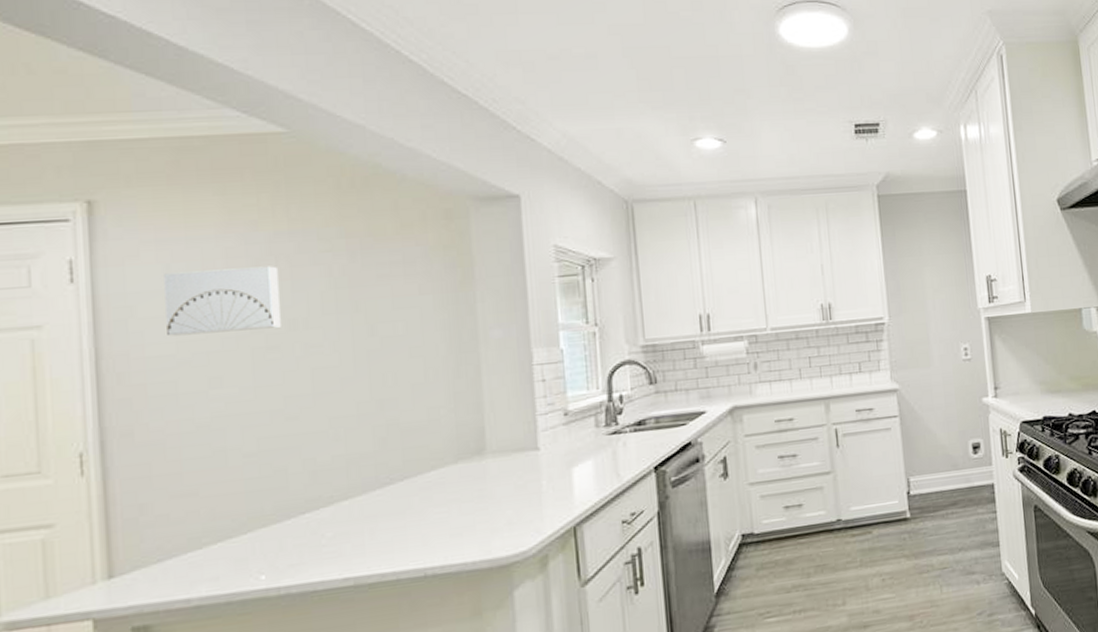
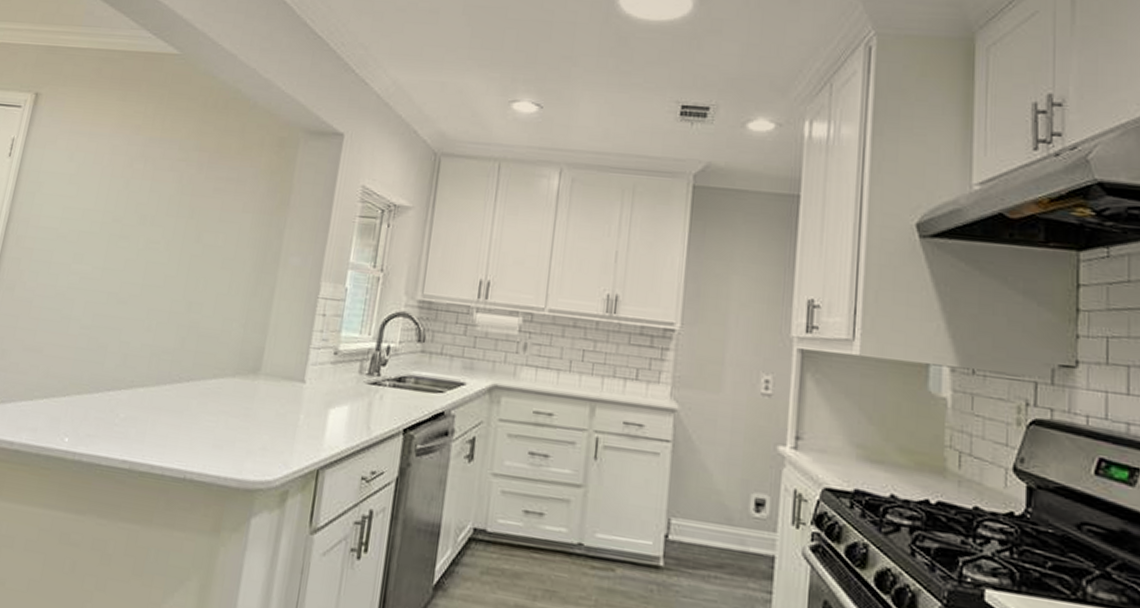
wall art: present [164,266,281,336] -> none [57,159,144,220]

